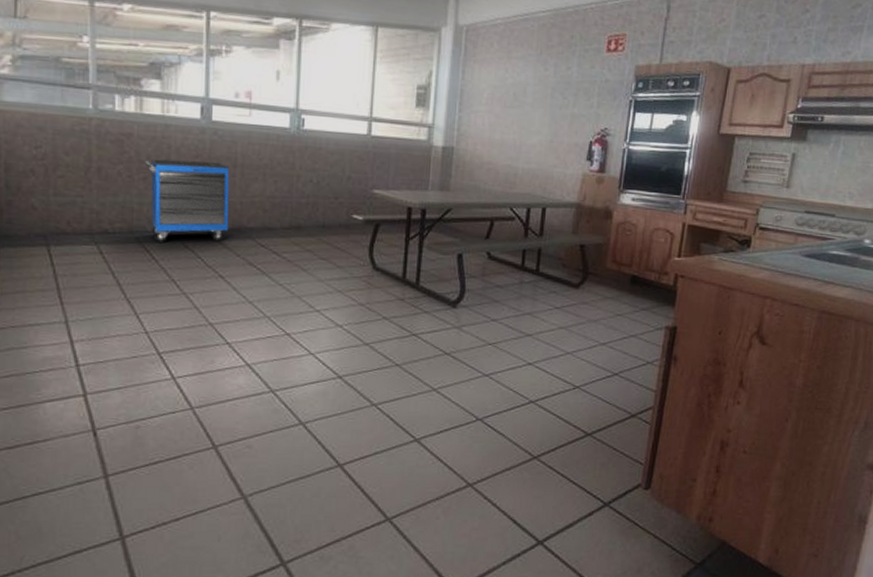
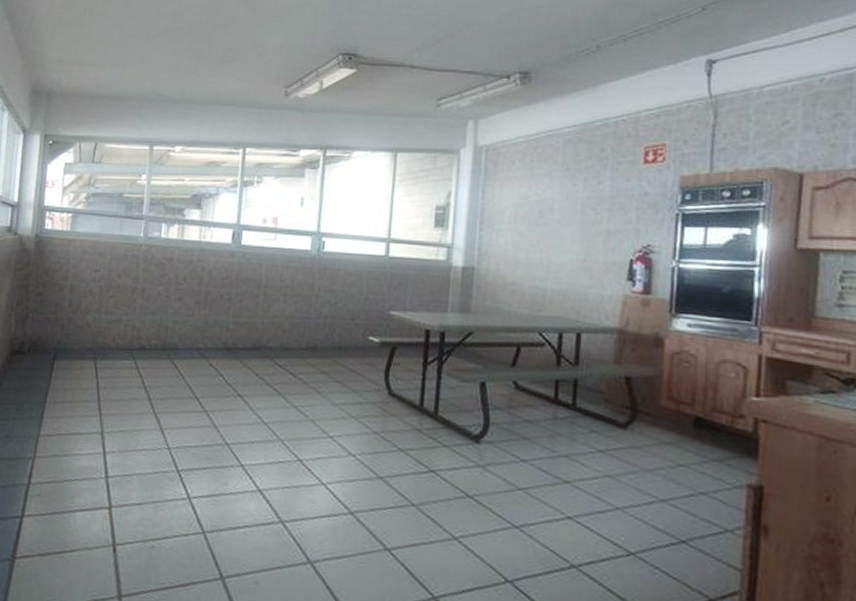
storage cabinet: present [144,159,230,242] -> none [180,280,254,360]

